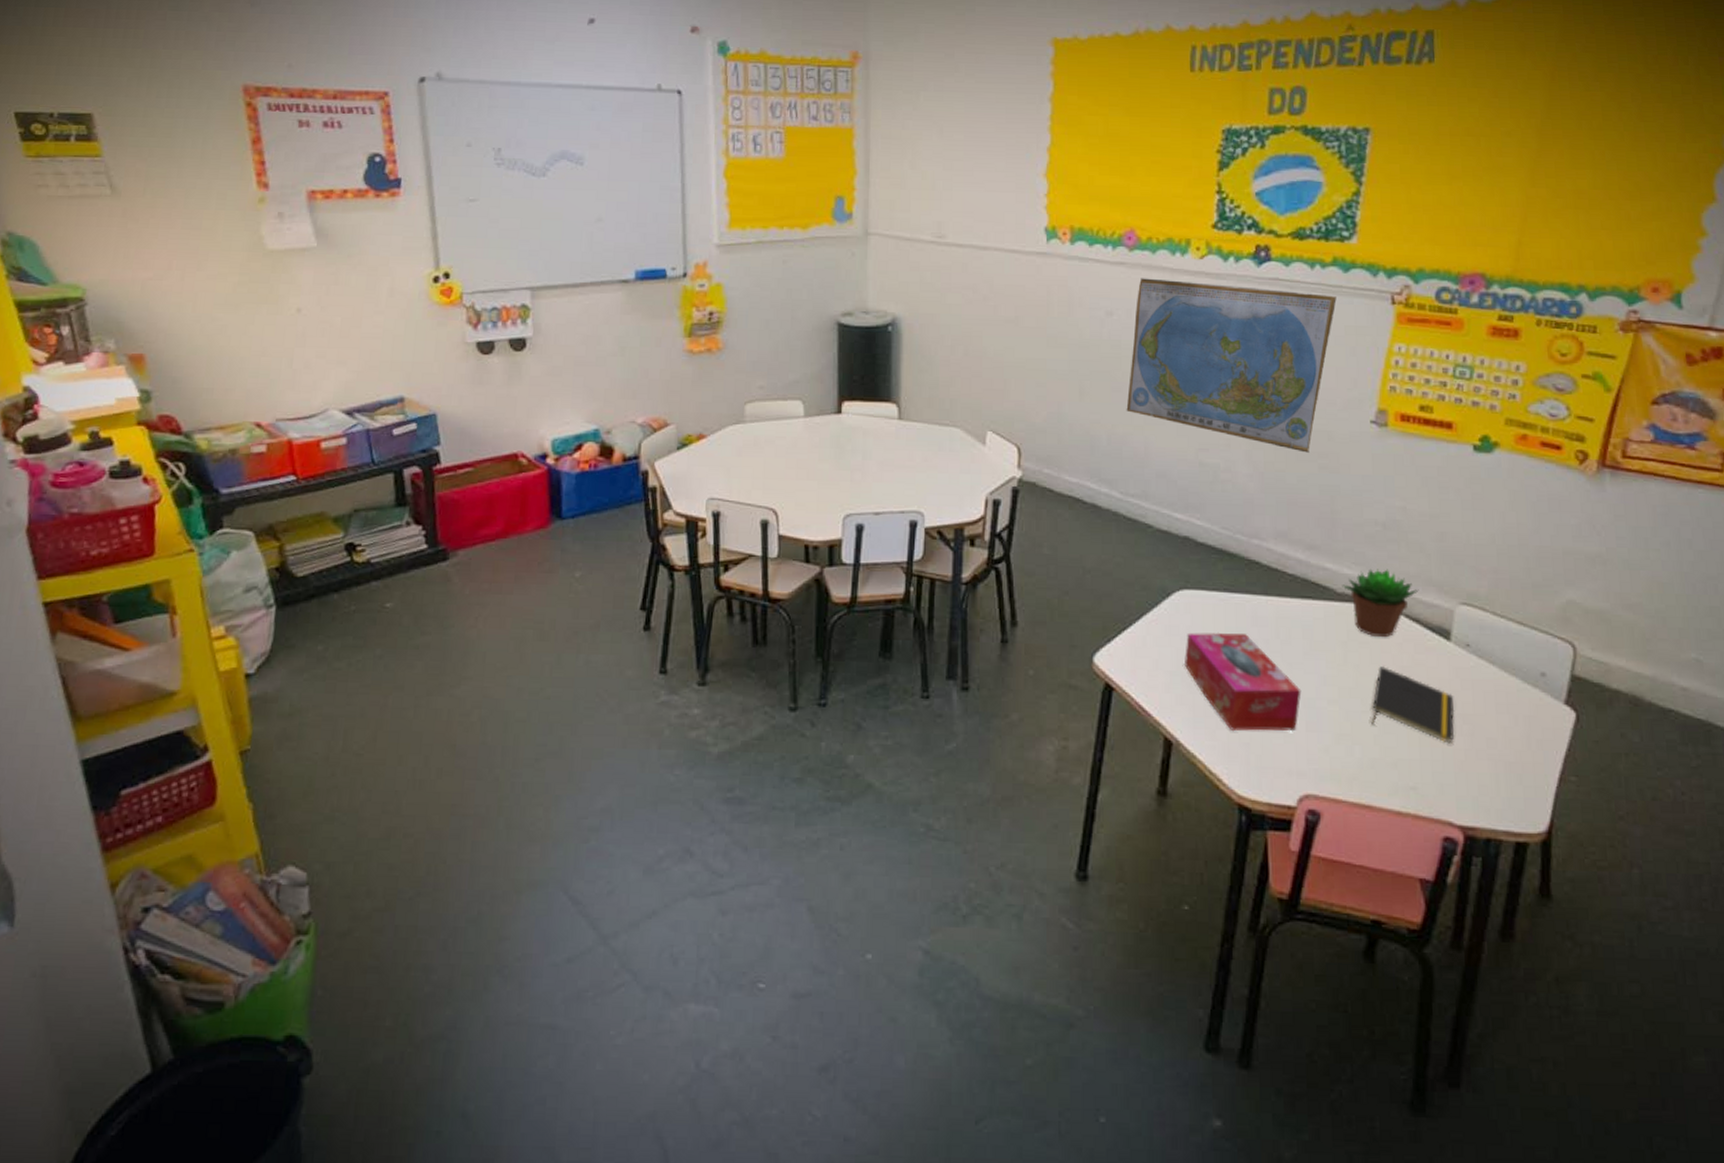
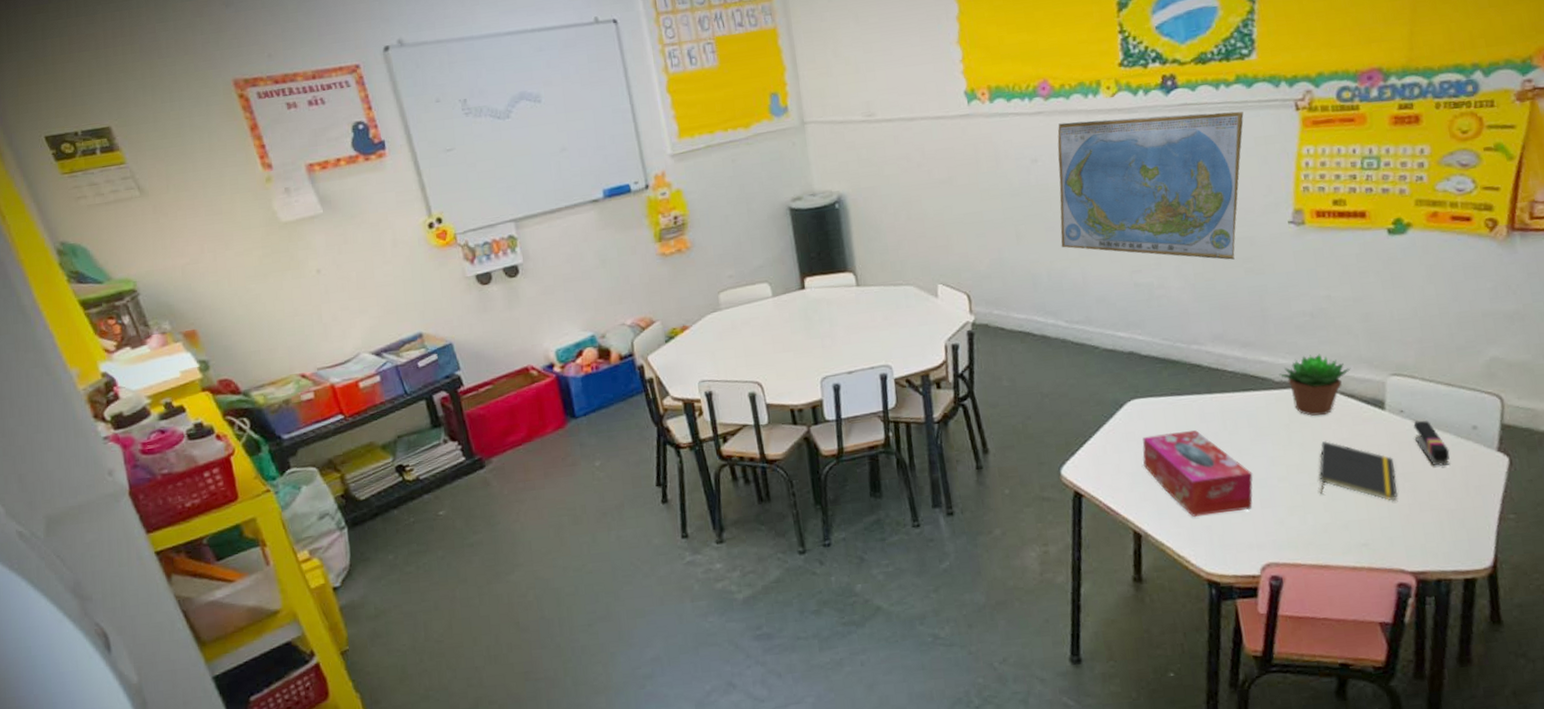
stapler: none [1478,658,1514,713] -> present [1413,420,1450,466]

